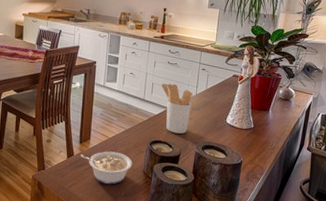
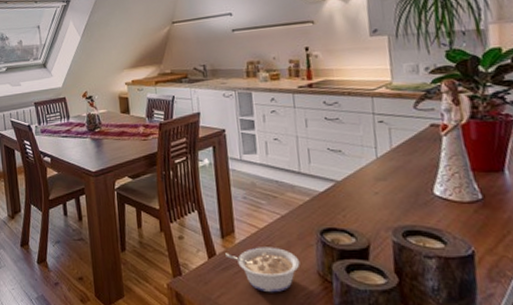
utensil holder: present [161,83,194,134] -> none [321,146,374,216]

